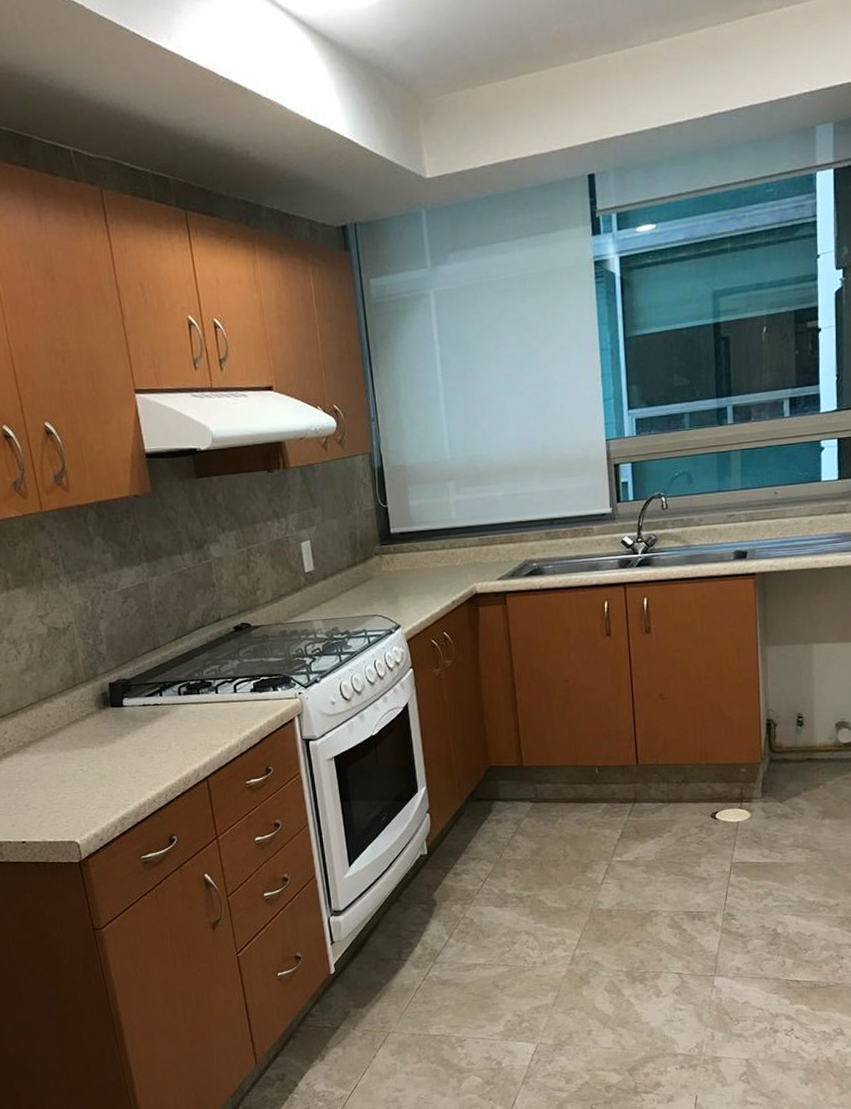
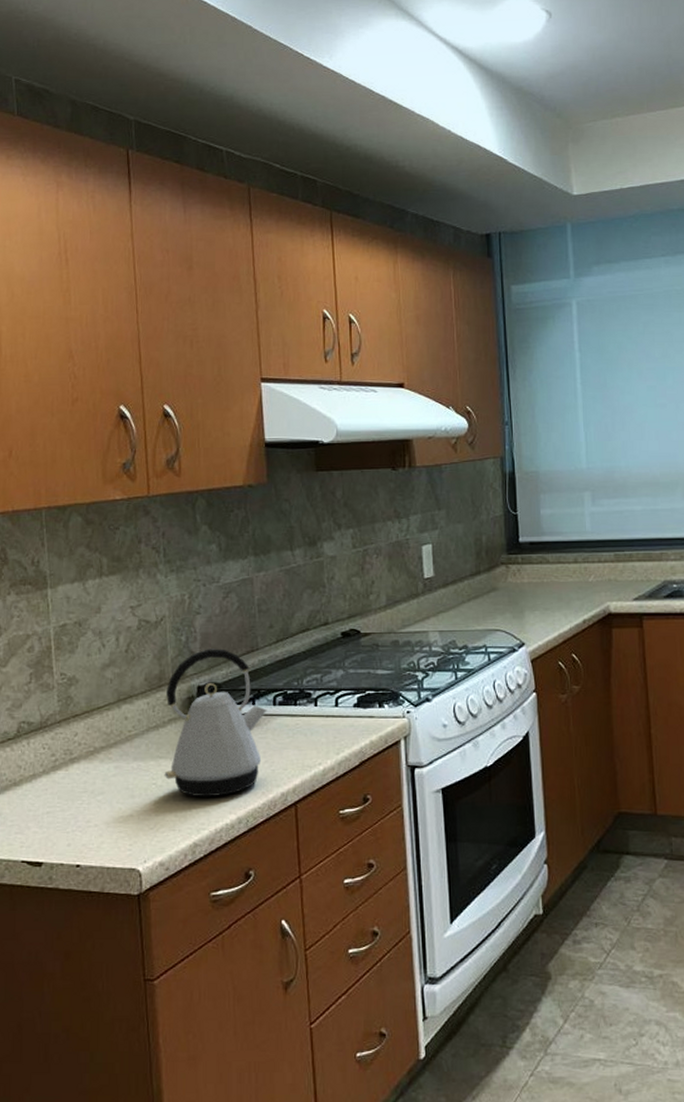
kettle: none [80,648,174,778] -> present [164,649,267,798]

